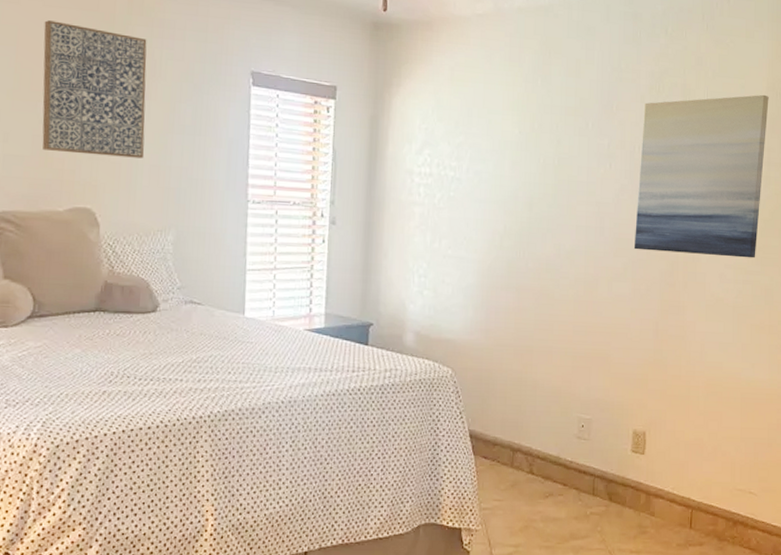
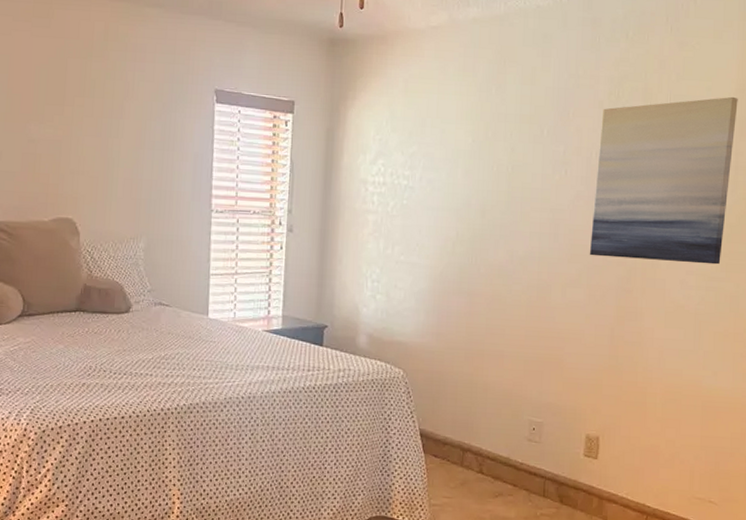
wall art: present [42,20,147,158] -> none [30,49,121,173]

